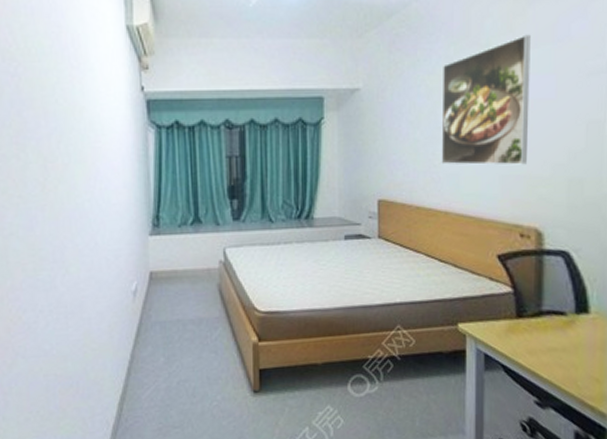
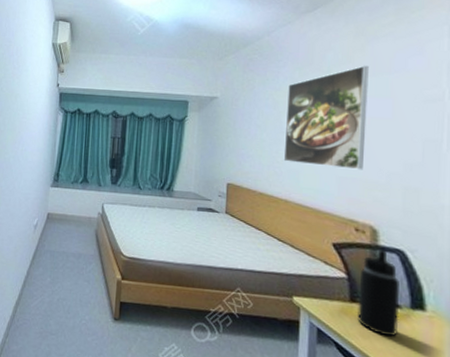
water bottle: none [524,253,565,349] -> present [357,248,400,337]

